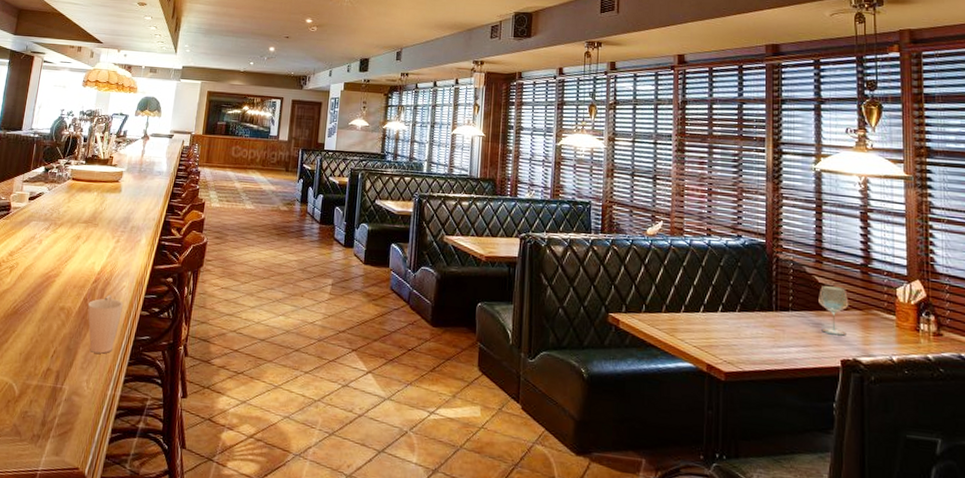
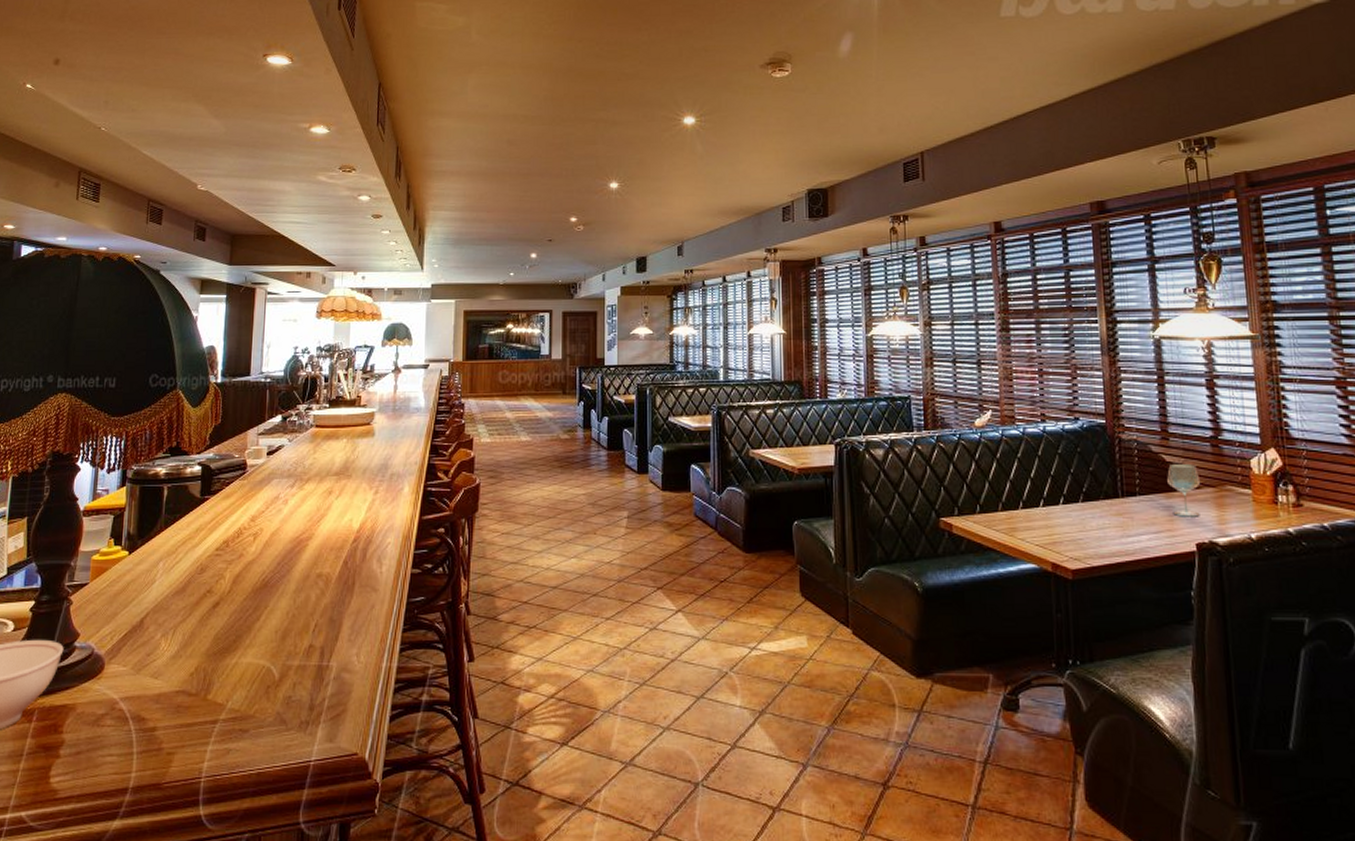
cup: present [87,295,123,354] -> none [348,554,390,622]

